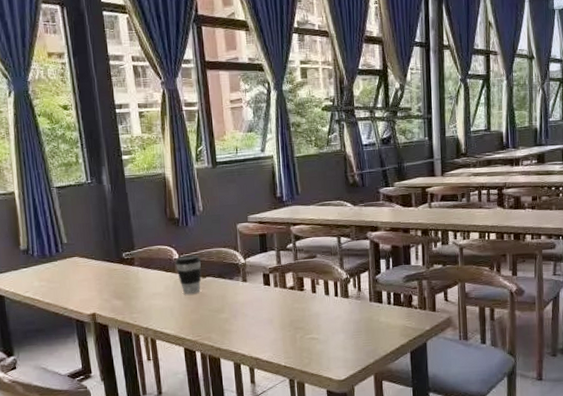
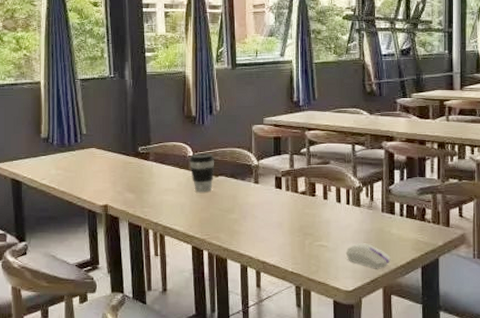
computer mouse: none [336,333,381,356] -> present [345,243,391,268]

